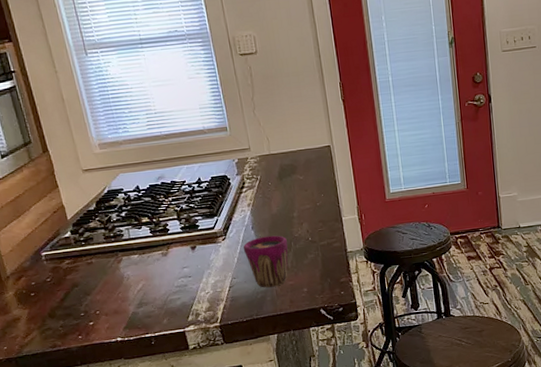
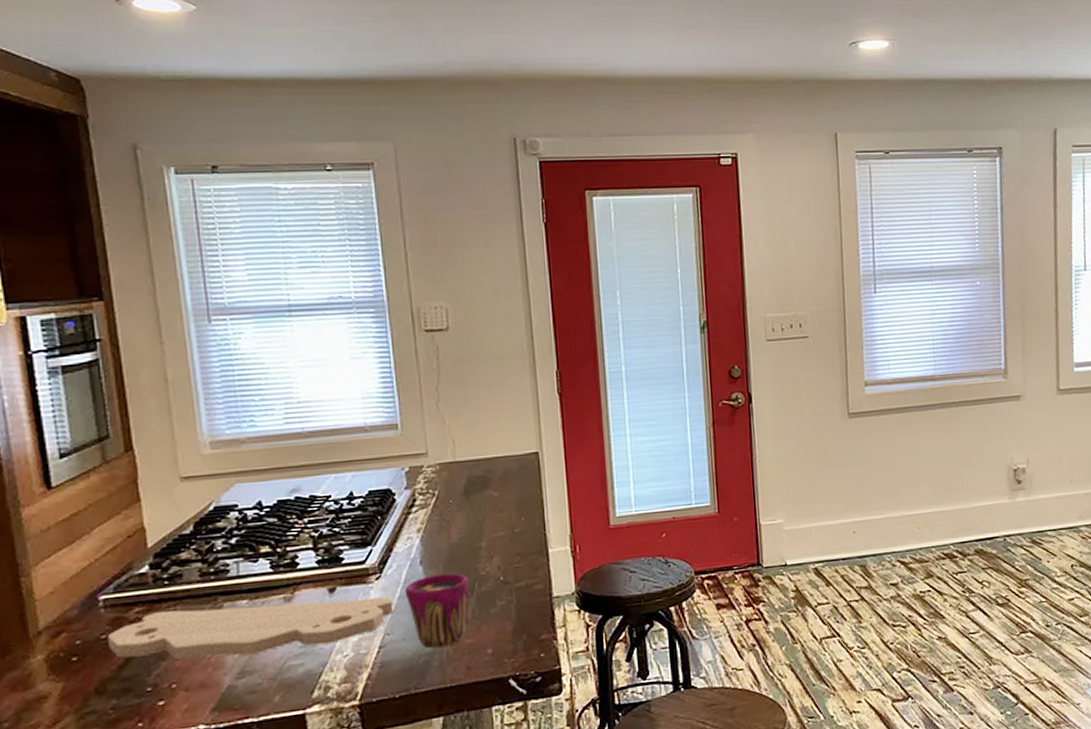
cutting board: none [50,252,237,295] -> present [107,597,394,660]

